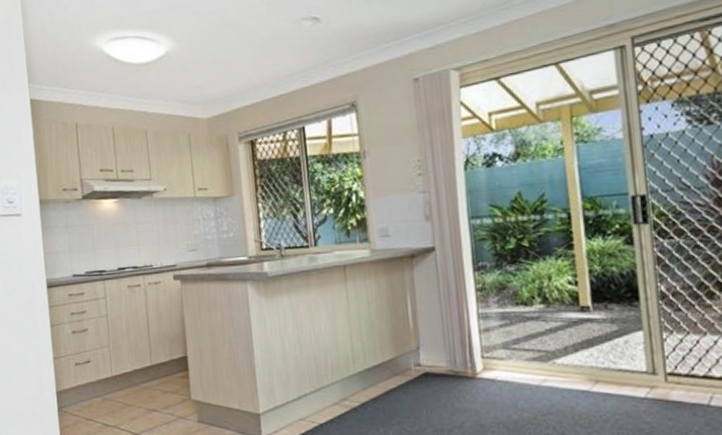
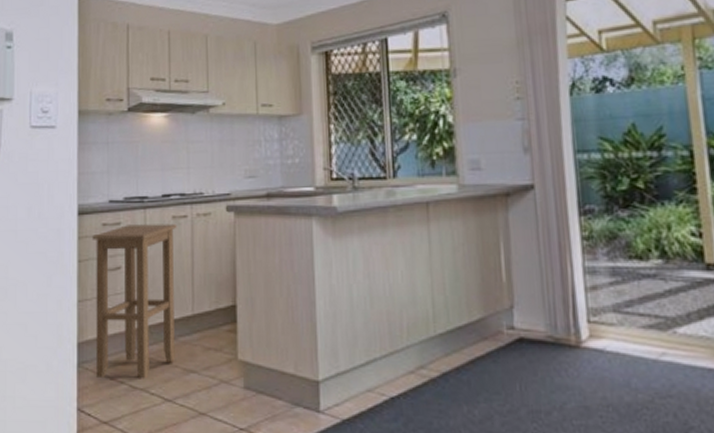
stool: none [61,292,139,418] -> present [92,223,177,378]

